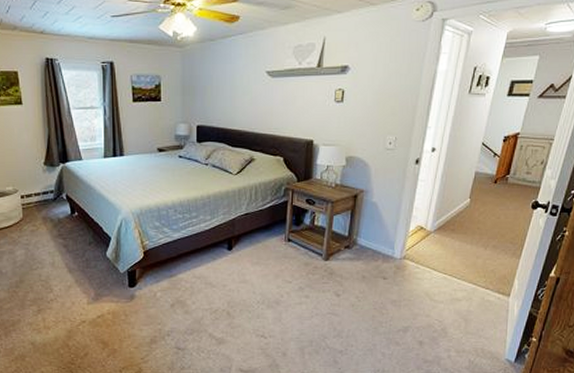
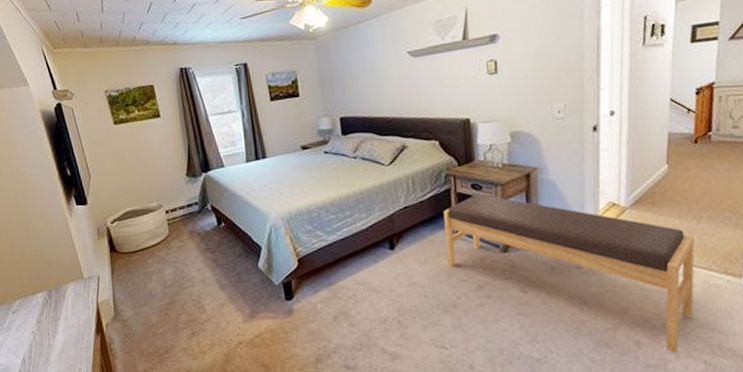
bench: none [277,208,480,352] -> present [443,194,695,353]

